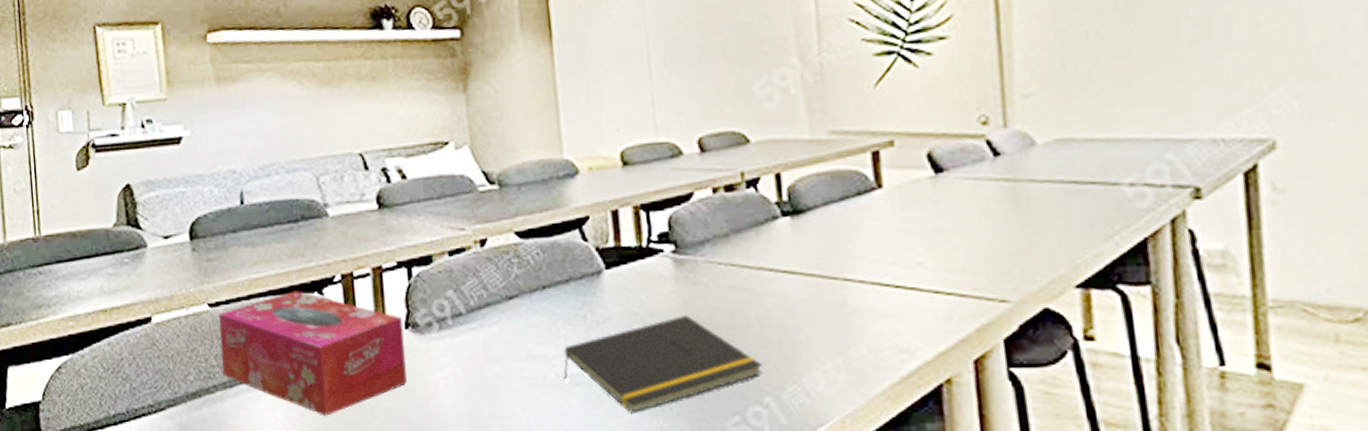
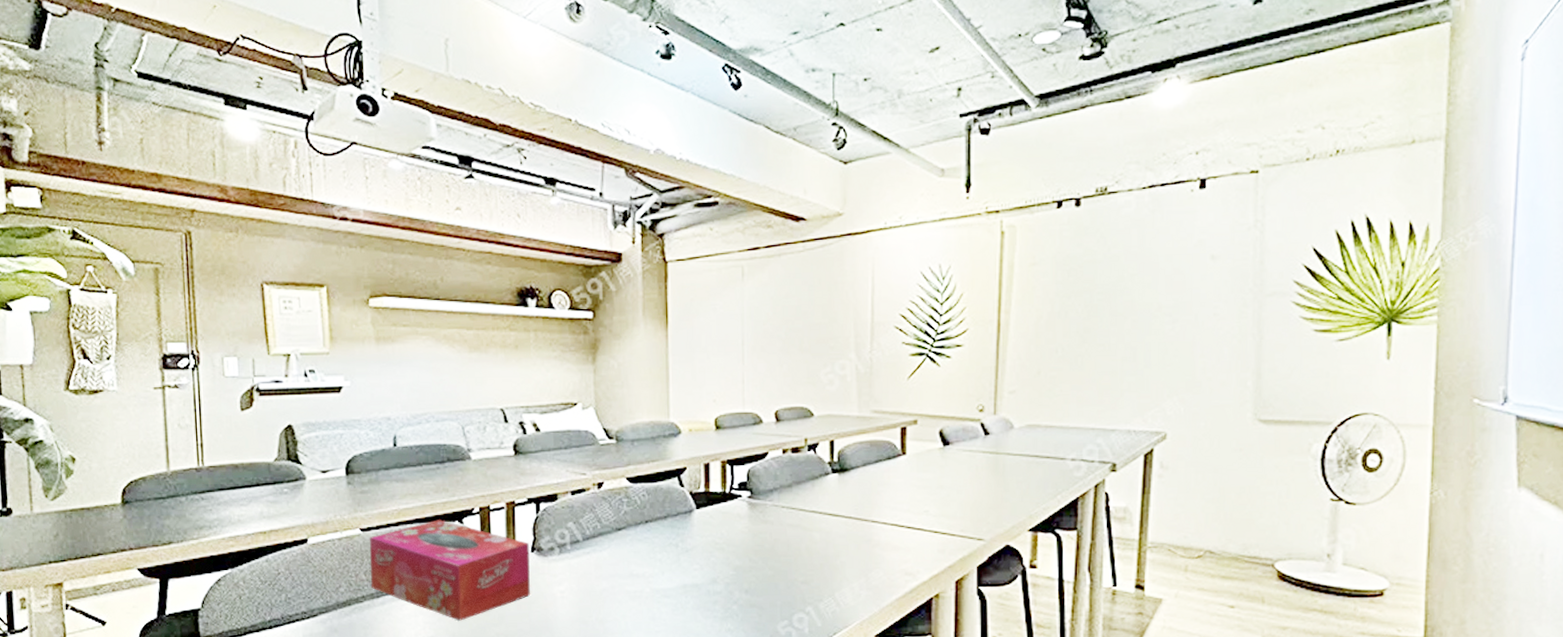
notepad: present [563,315,763,412] -> none [657,545,808,618]

